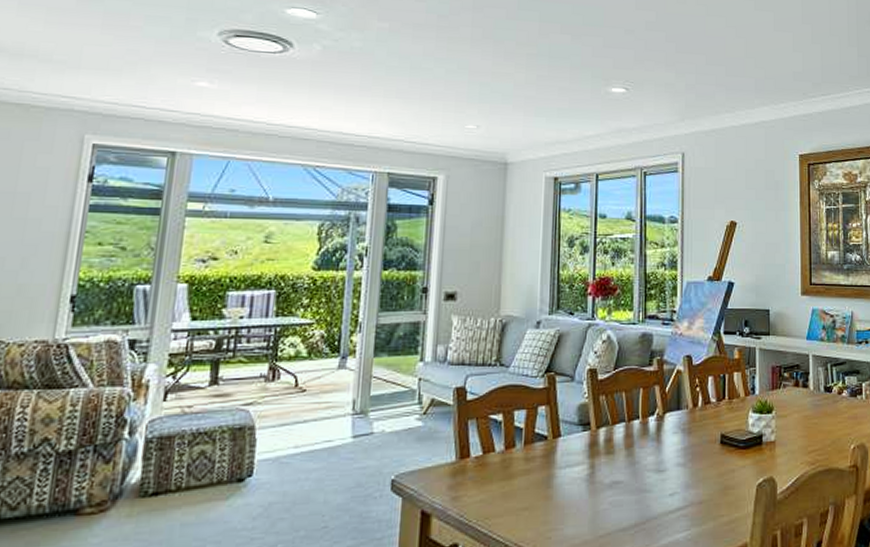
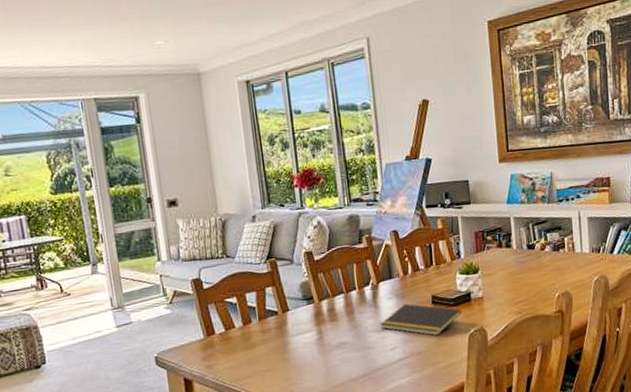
notepad: none [661,440,751,483] -> present [380,303,461,336]

